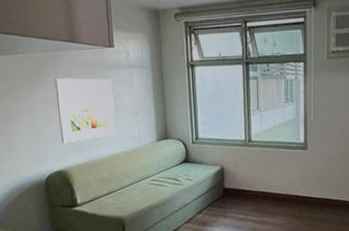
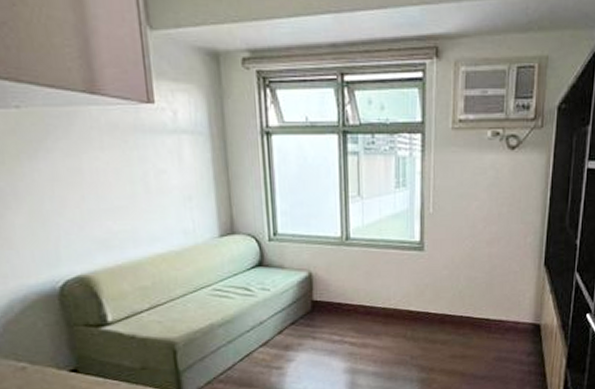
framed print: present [54,78,116,144] -> none [67,145,160,238]

